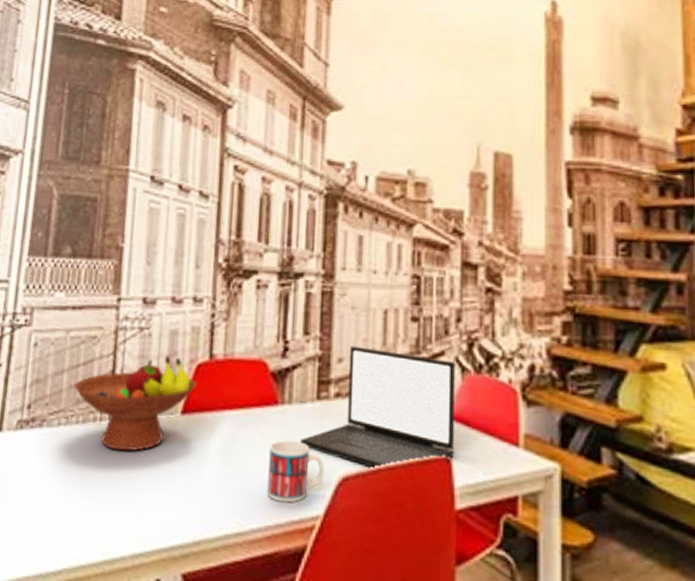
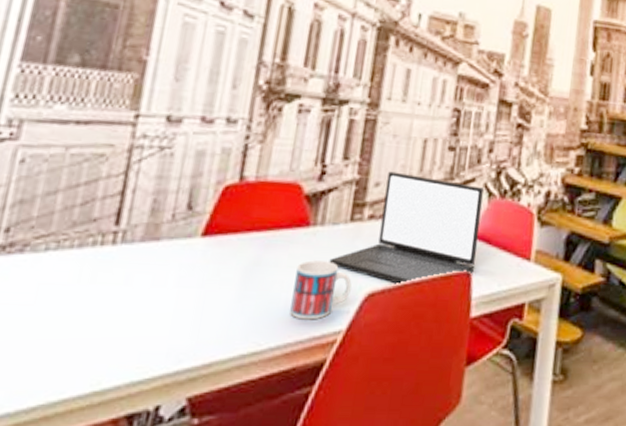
fruit bowl: present [74,356,197,452] -> none [71,177,223,276]

